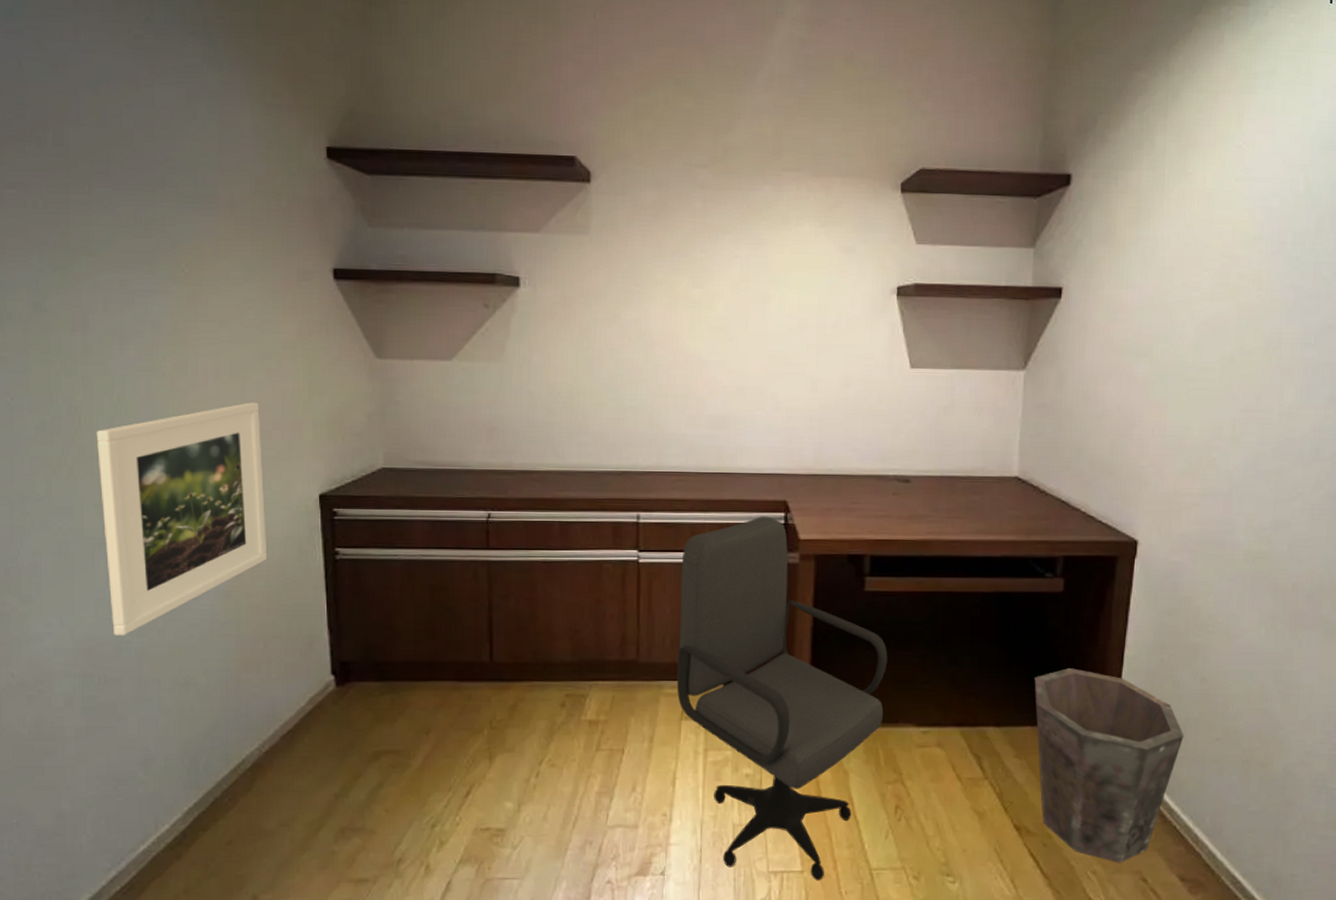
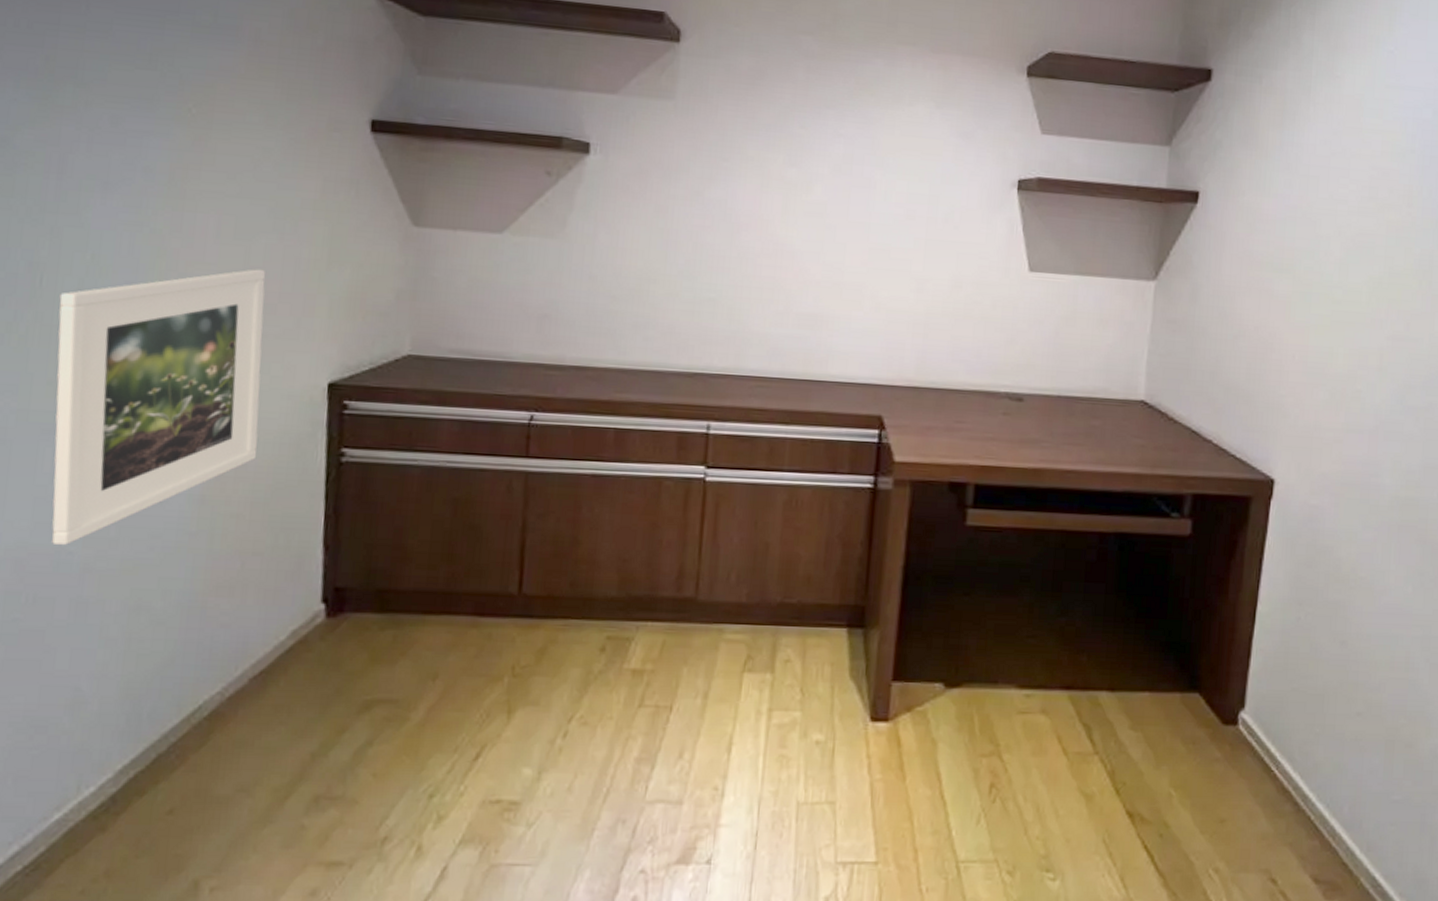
office chair: present [676,516,888,881] -> none [740,432,989,875]
waste bin: present [1034,668,1184,863] -> none [1155,624,1321,860]

